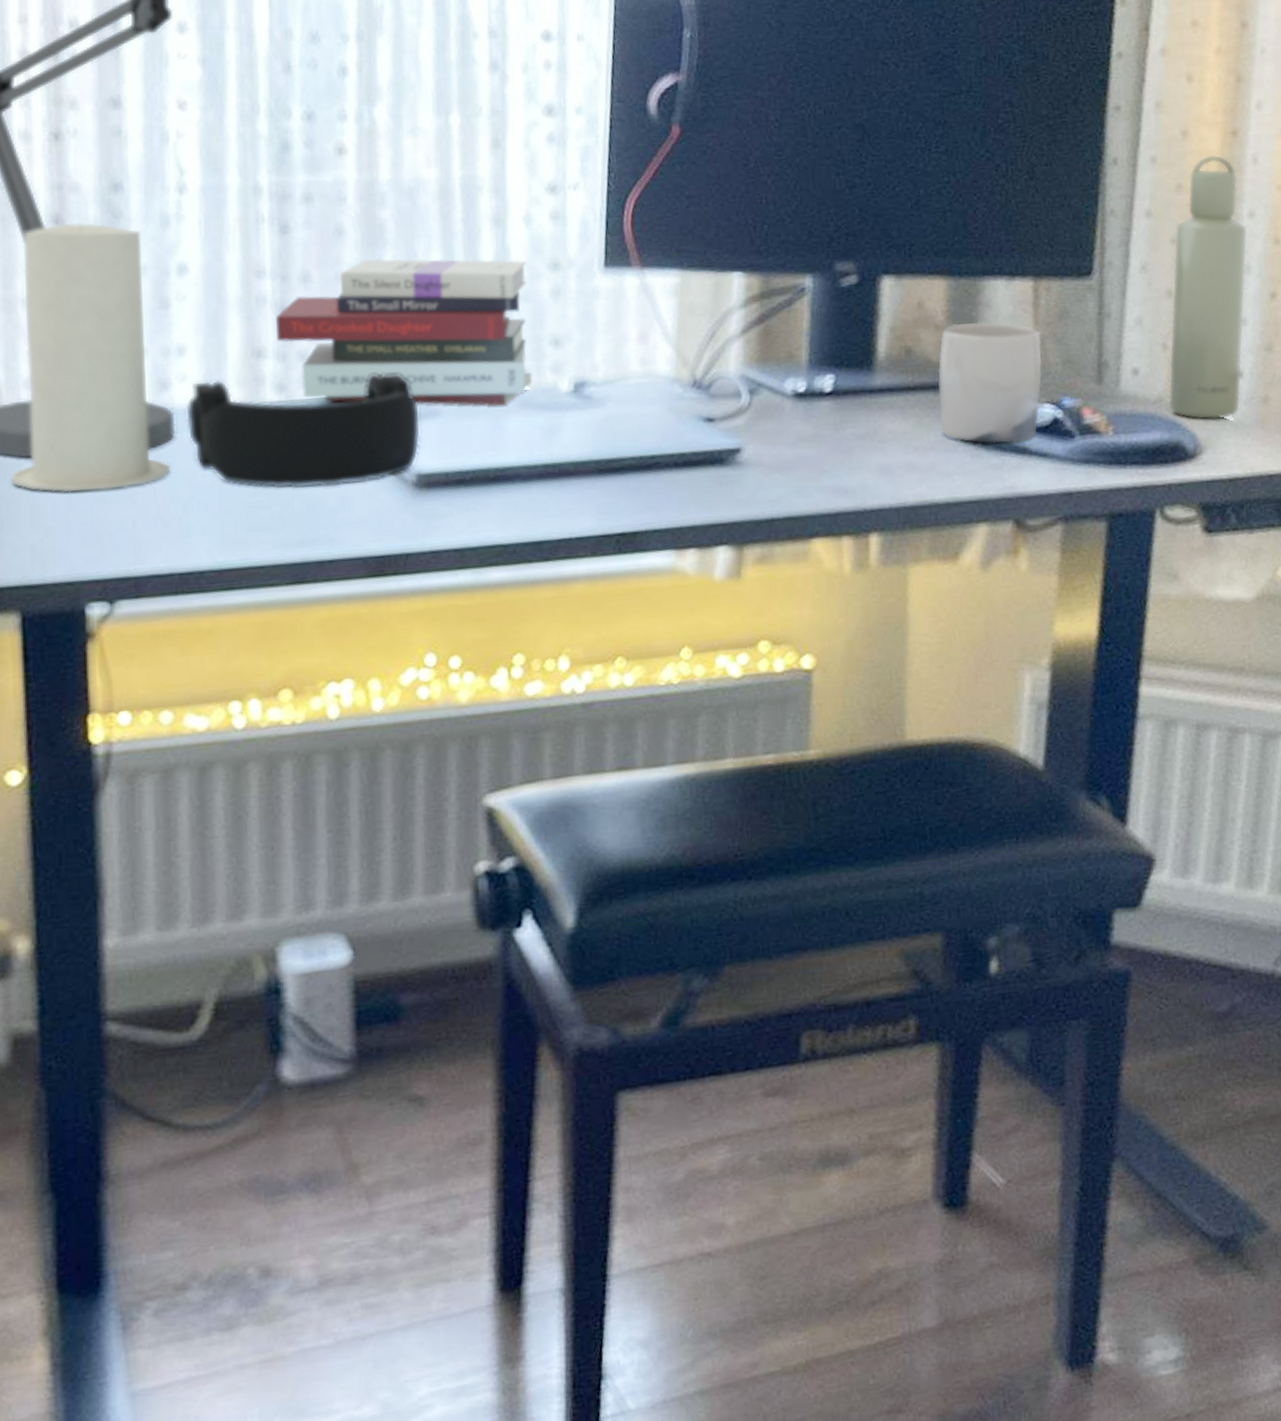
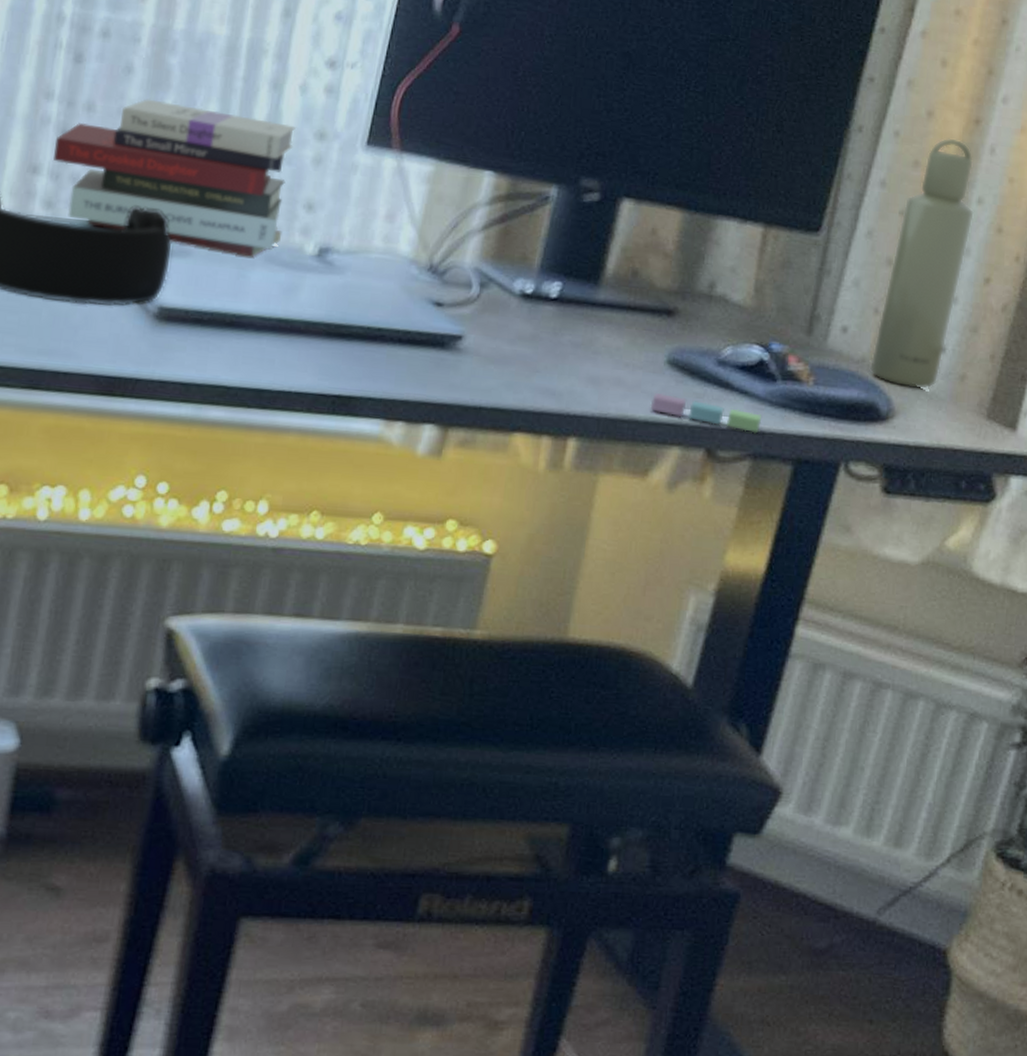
mug: present [937,322,1043,444] -> none [653,254,762,376]
sticky notes: none [948,470,1067,496] -> present [650,392,762,434]

